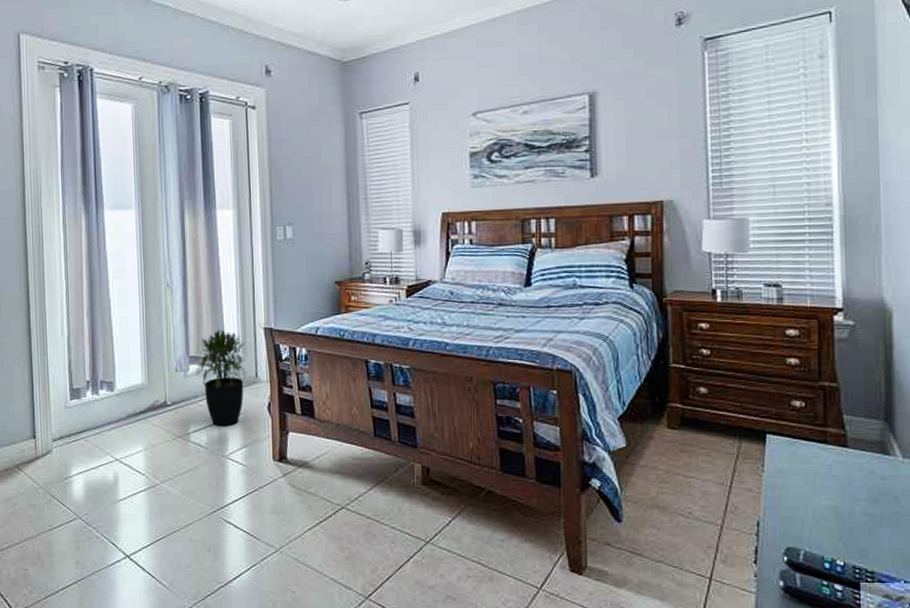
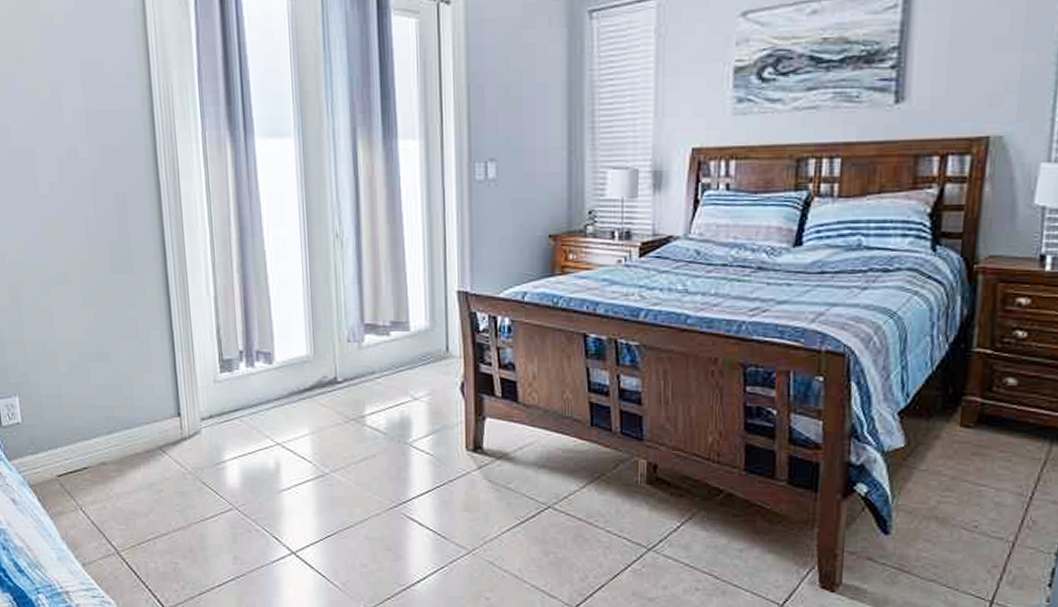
potted plant: present [195,329,247,426] -> none [371,292,436,409]

